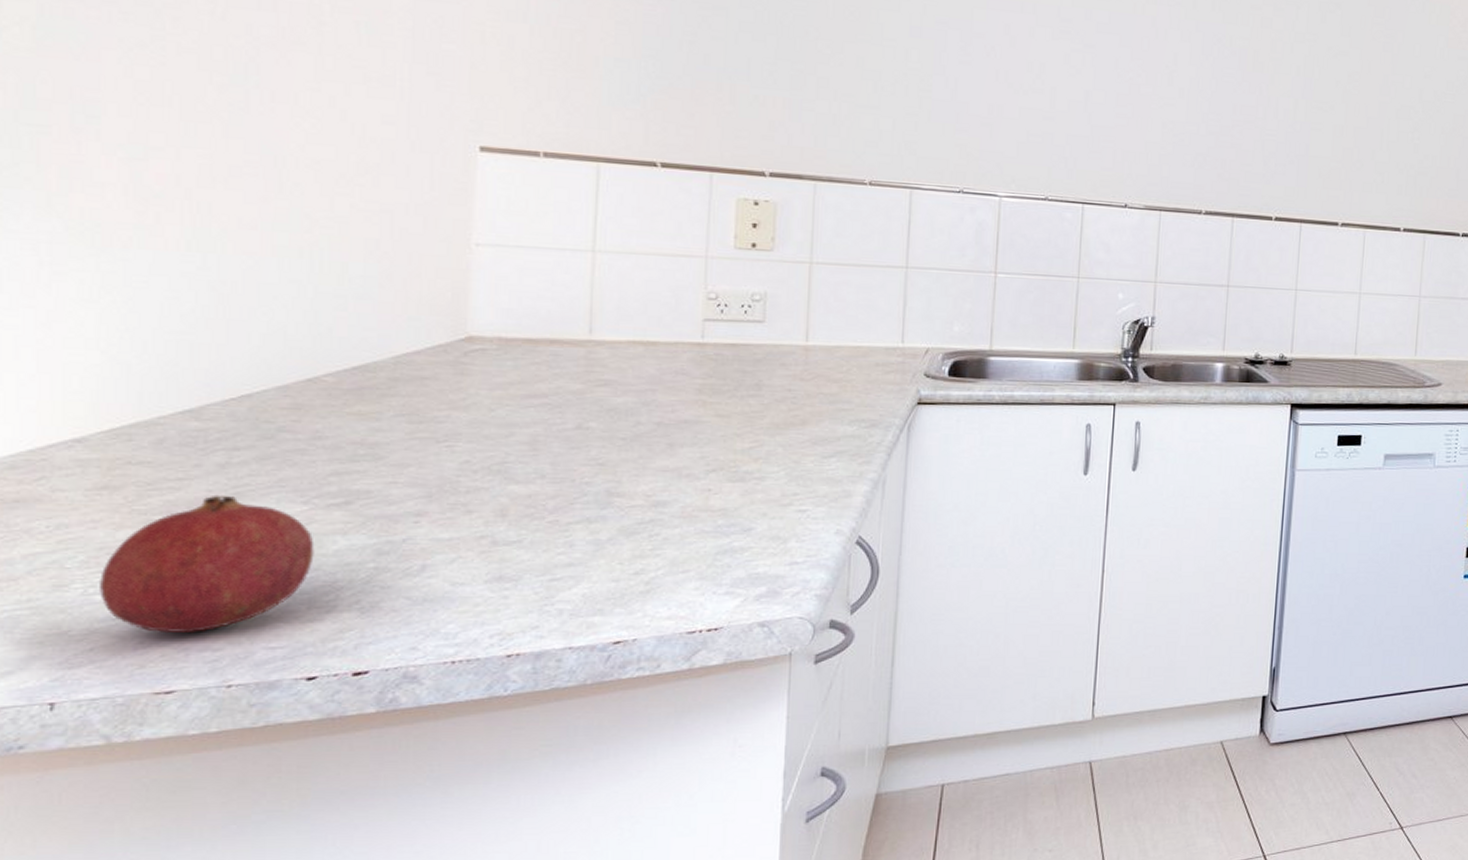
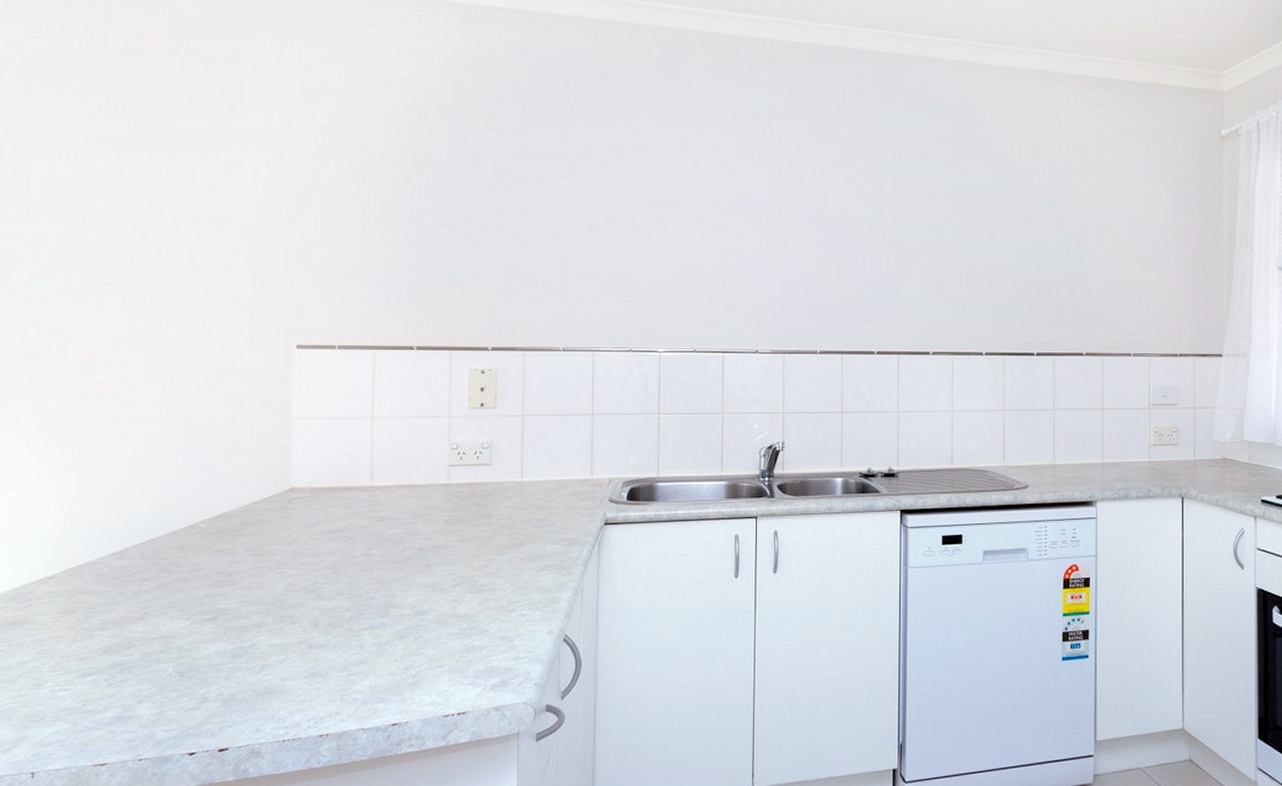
fruit: present [100,494,314,634] -> none [62,614,194,720]

